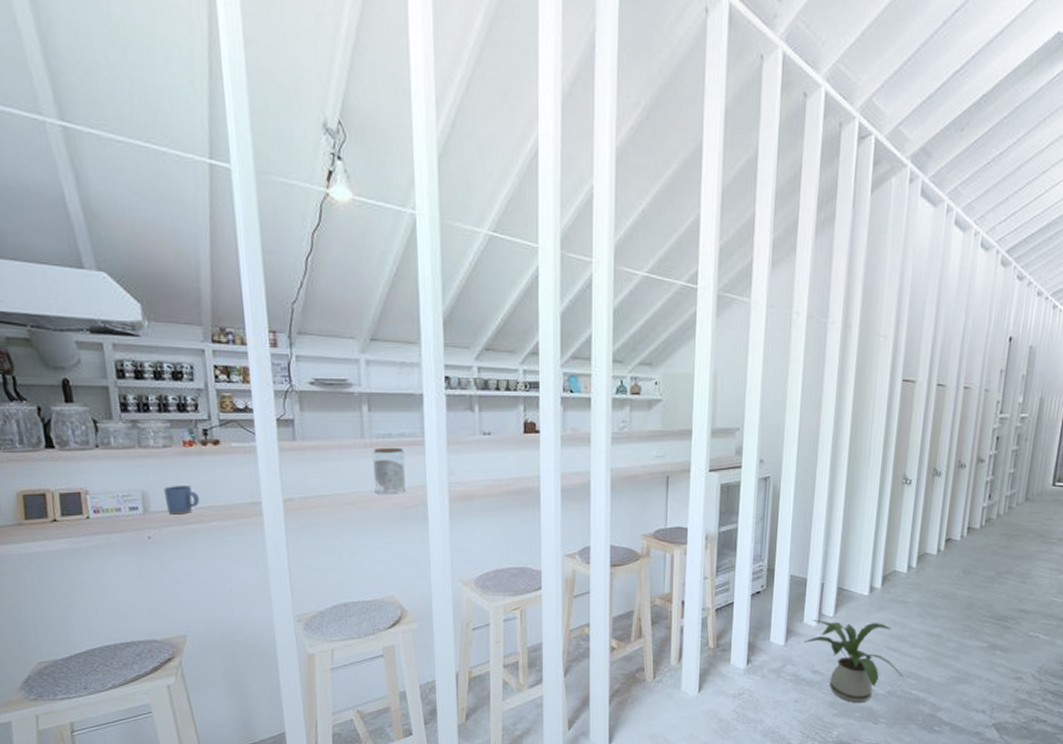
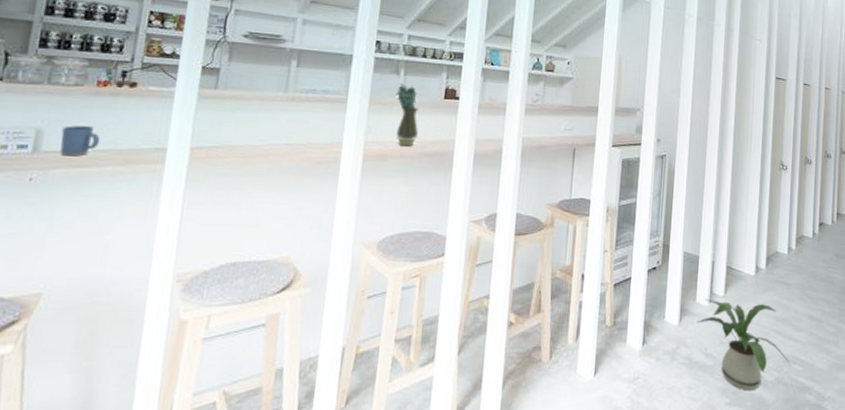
jar: present [372,447,405,494] -> none [288,102,326,150]
vase: none [473,421,502,485] -> present [396,84,419,147]

